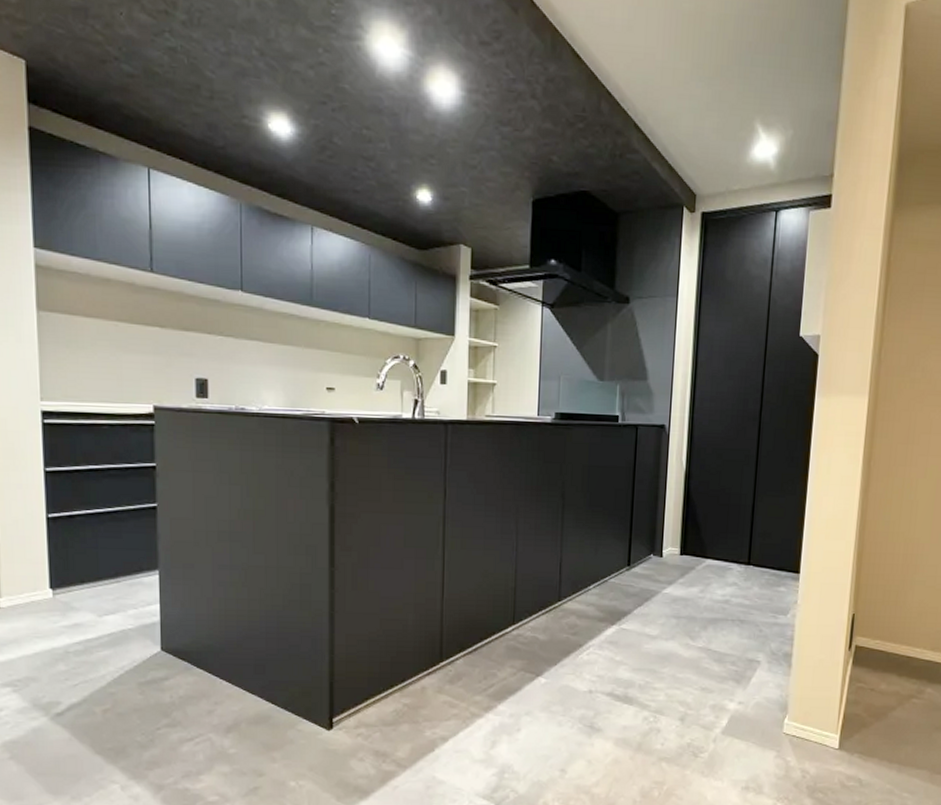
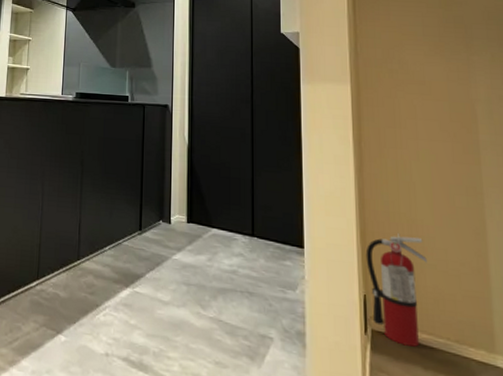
fire extinguisher: none [857,552,918,657] -> present [365,232,427,347]

